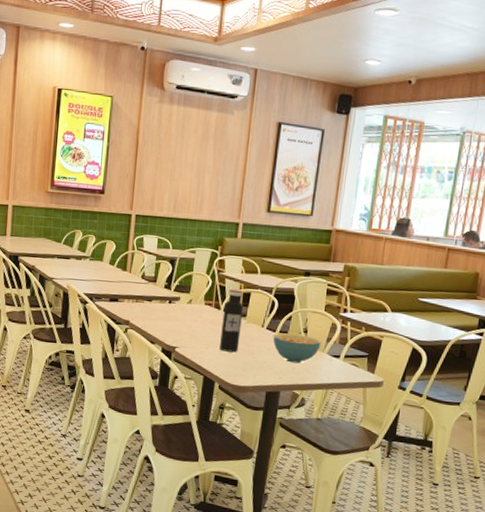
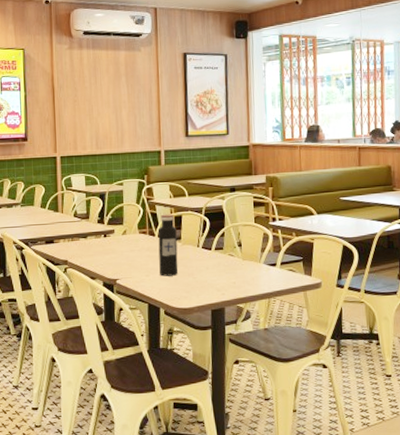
cereal bowl: present [273,333,321,364] -> none [209,249,257,278]

